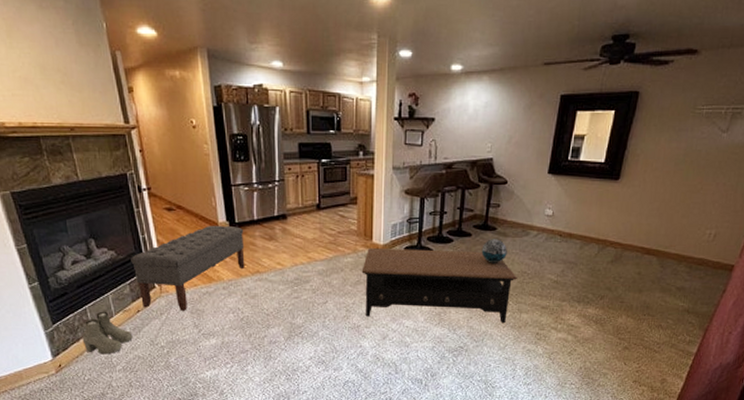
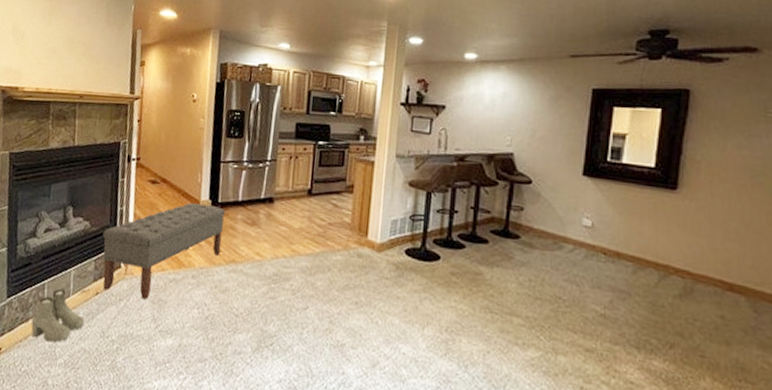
coffee table: present [361,248,517,322] -> none [352,246,549,365]
decorative sphere: present [481,239,507,263] -> none [501,249,535,282]

